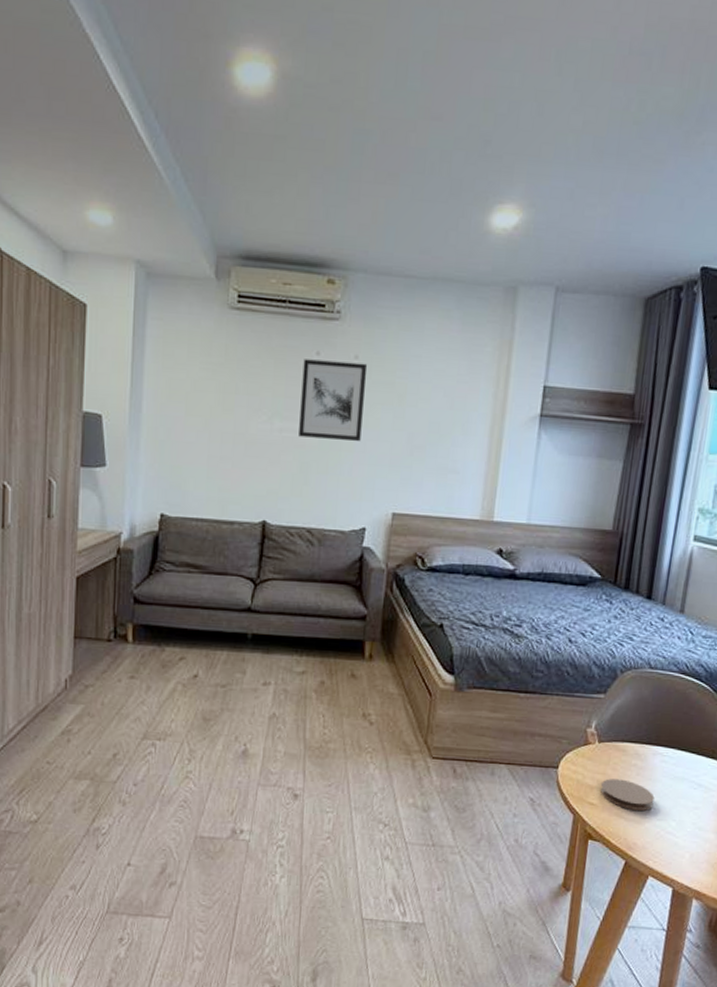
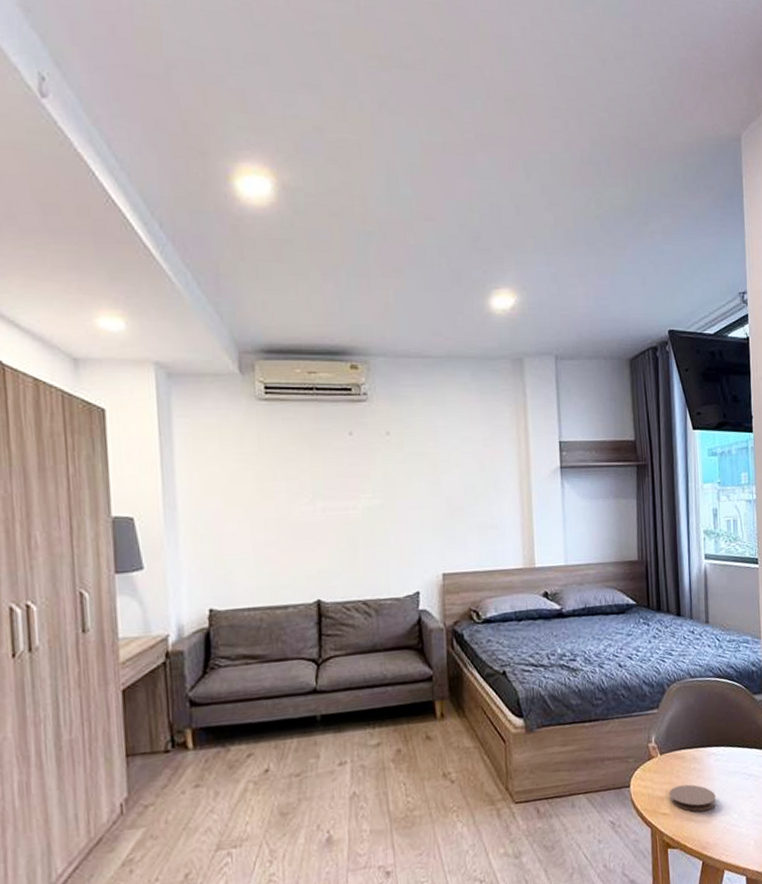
wall art: present [299,359,368,442] -> none [337,438,403,514]

